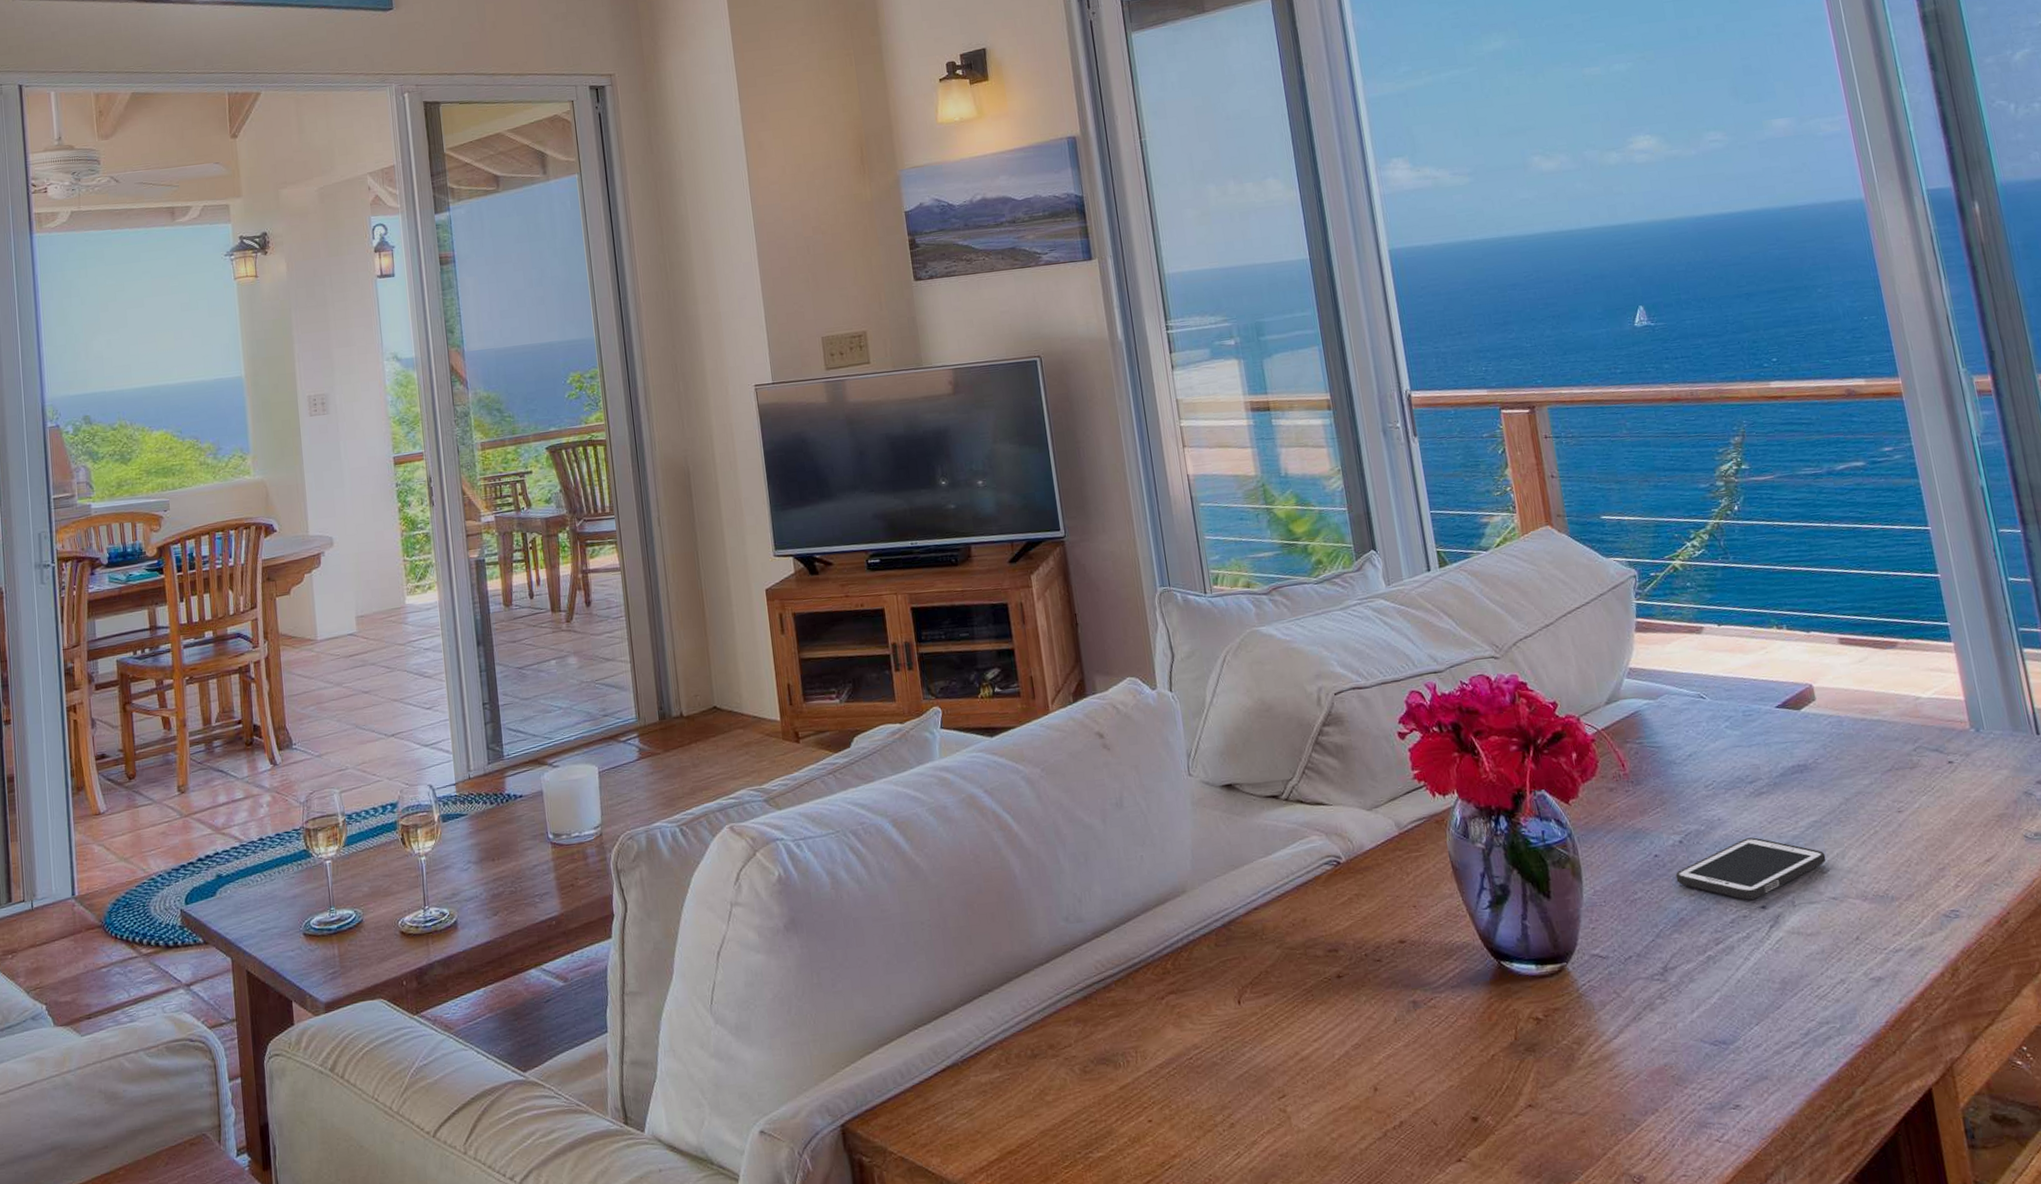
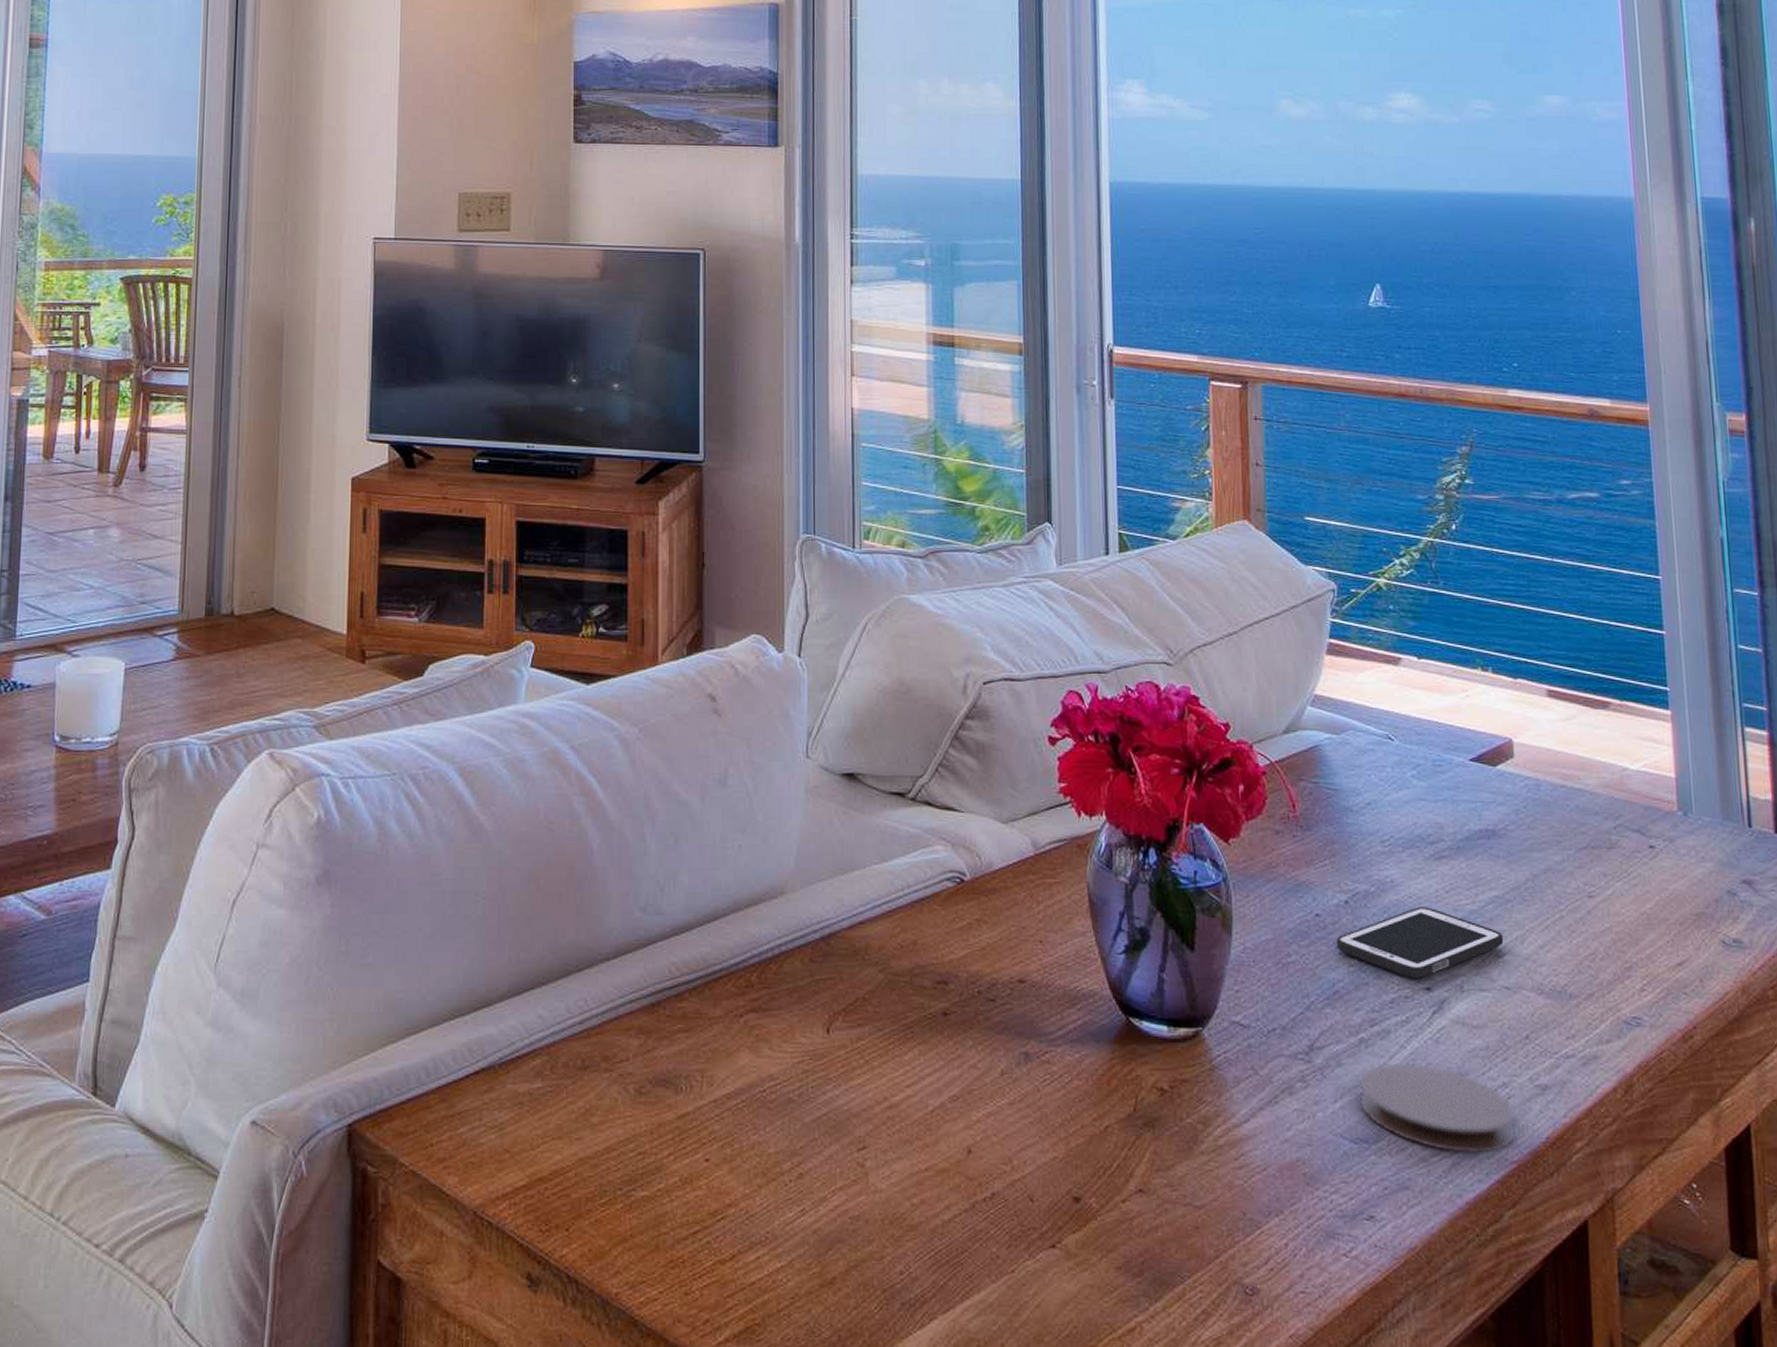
coaster: none [1710,971,1858,1044] -> present [1358,1063,1516,1154]

